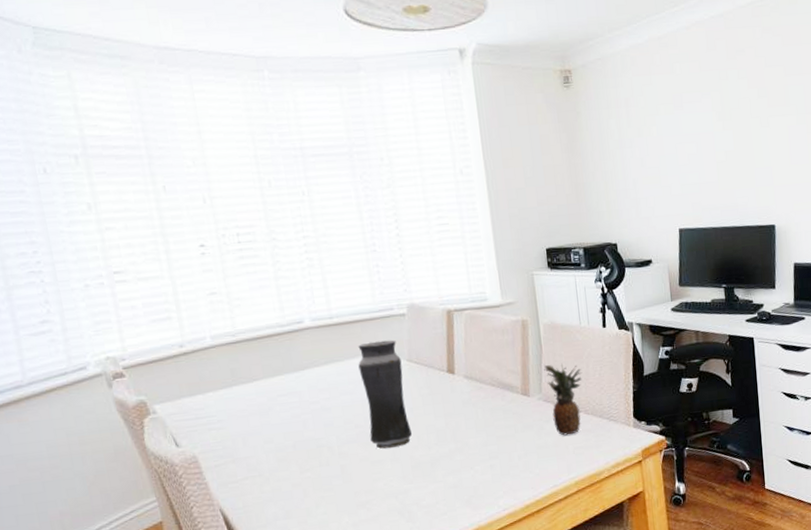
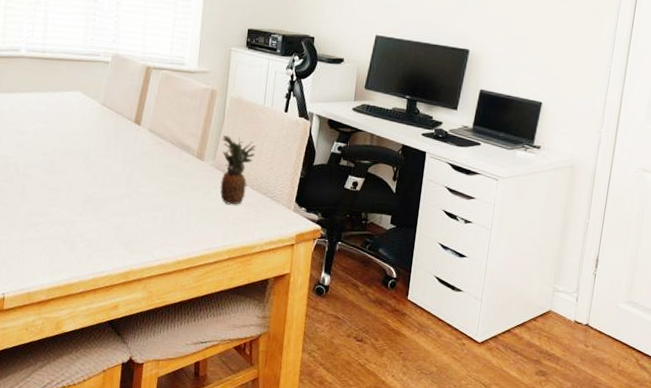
vase: present [358,339,413,449] -> none [53,80,96,180]

